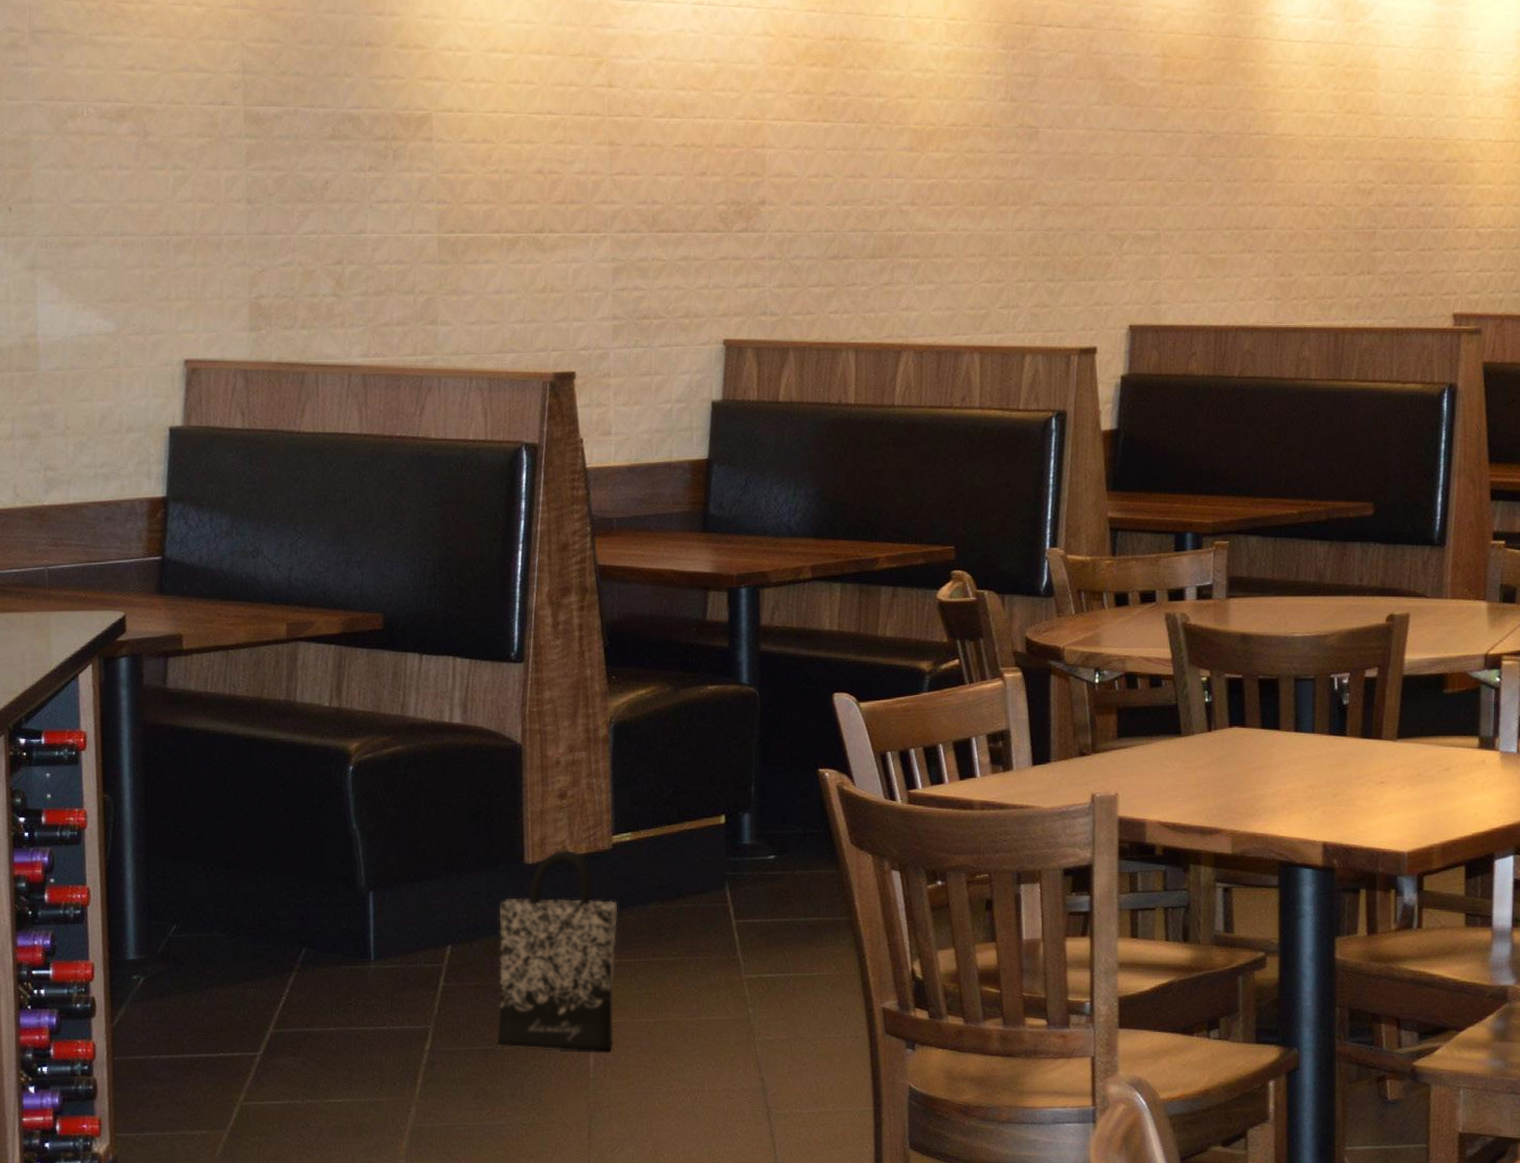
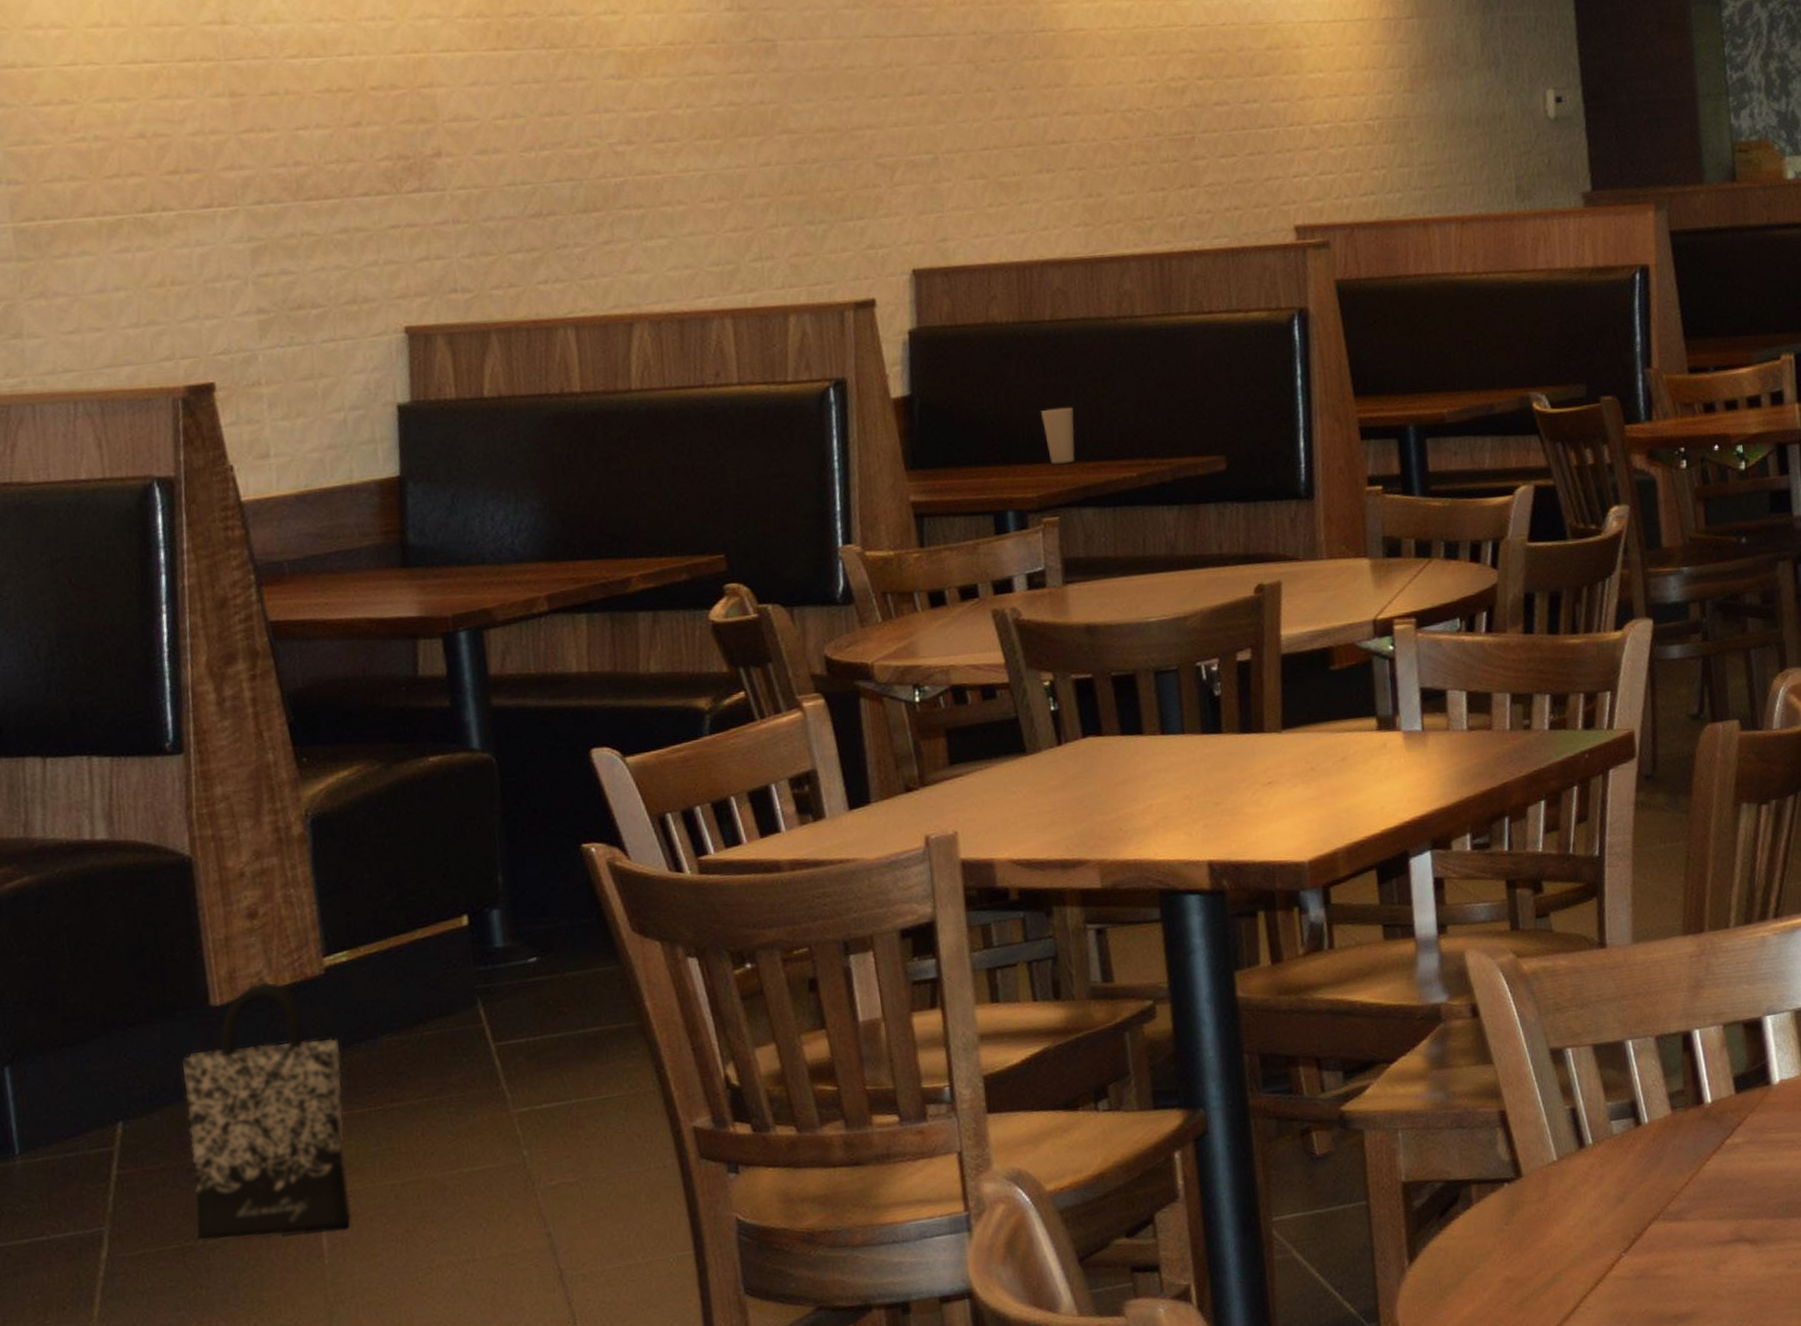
cup: none [1223,450,1250,497] -> present [1041,407,1075,464]

